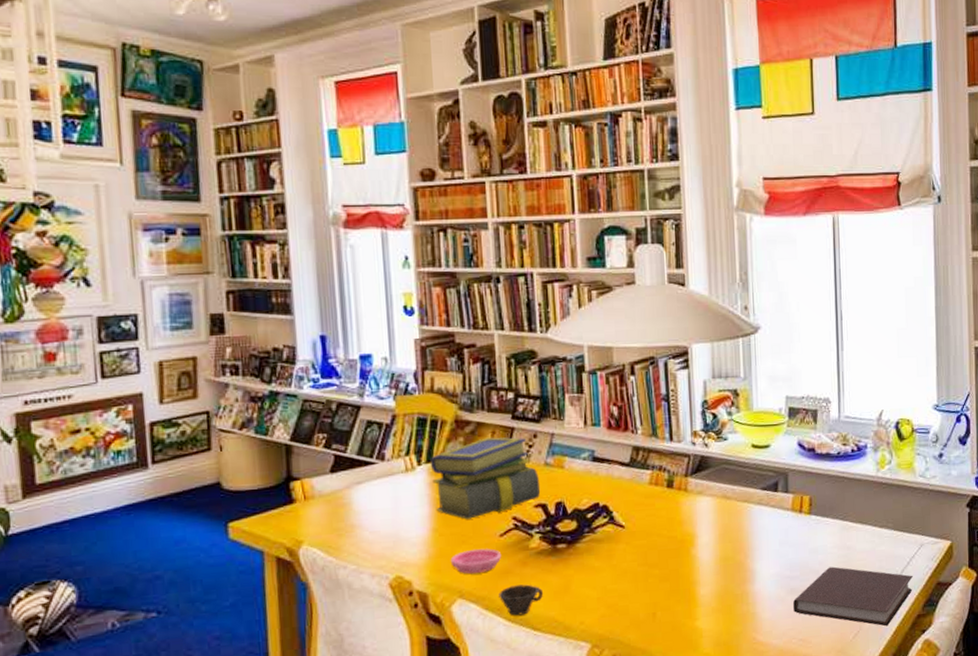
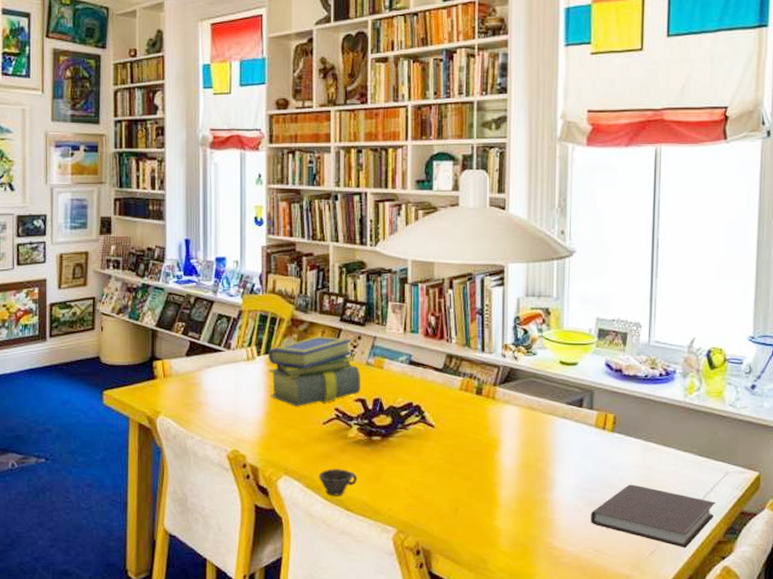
saucer: present [450,548,502,575] -> none [279,434,324,455]

